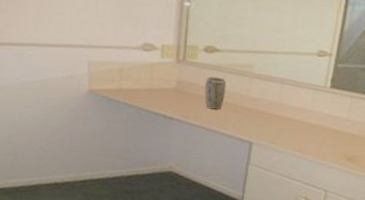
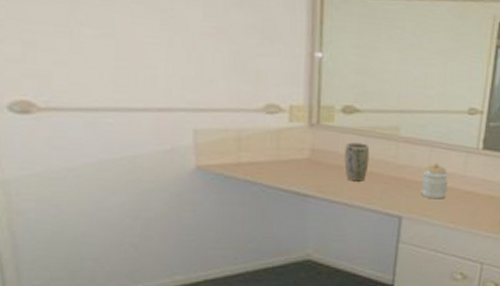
jar: none [270,97,296,130] -> present [421,162,448,199]

